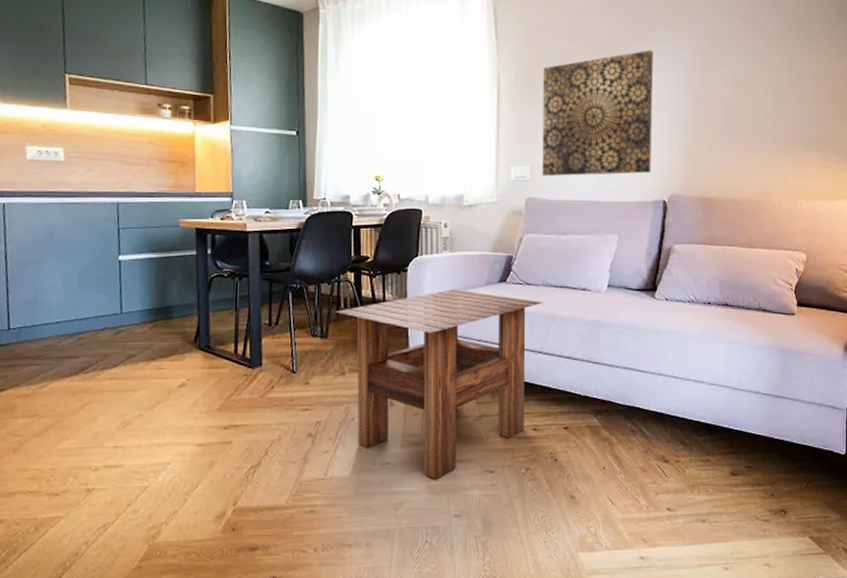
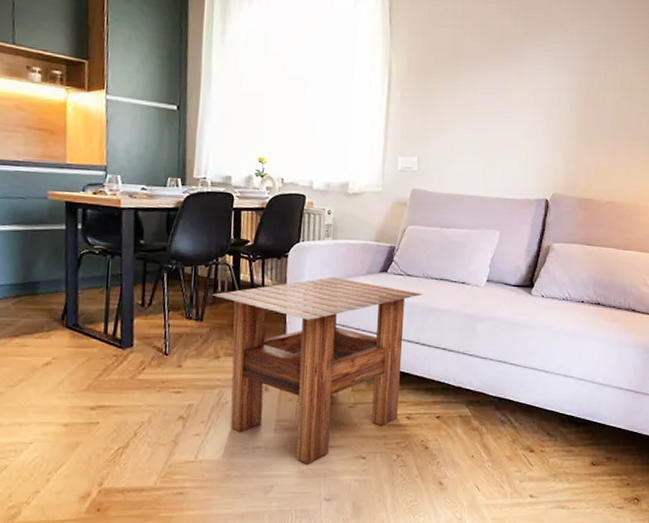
wall art: present [542,50,654,177] -> none [429,47,546,172]

